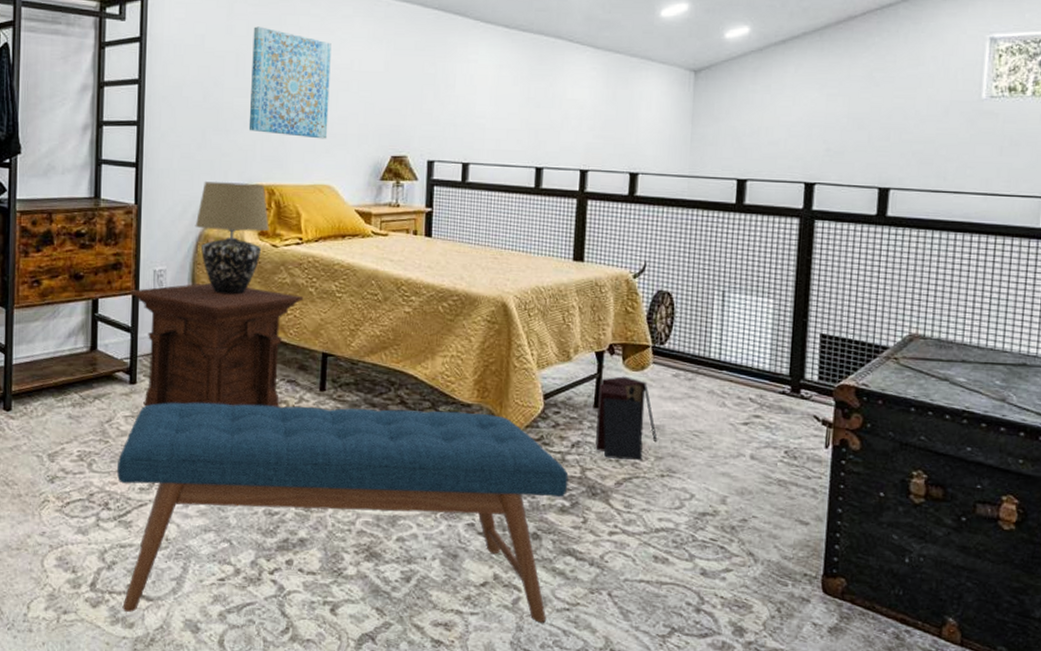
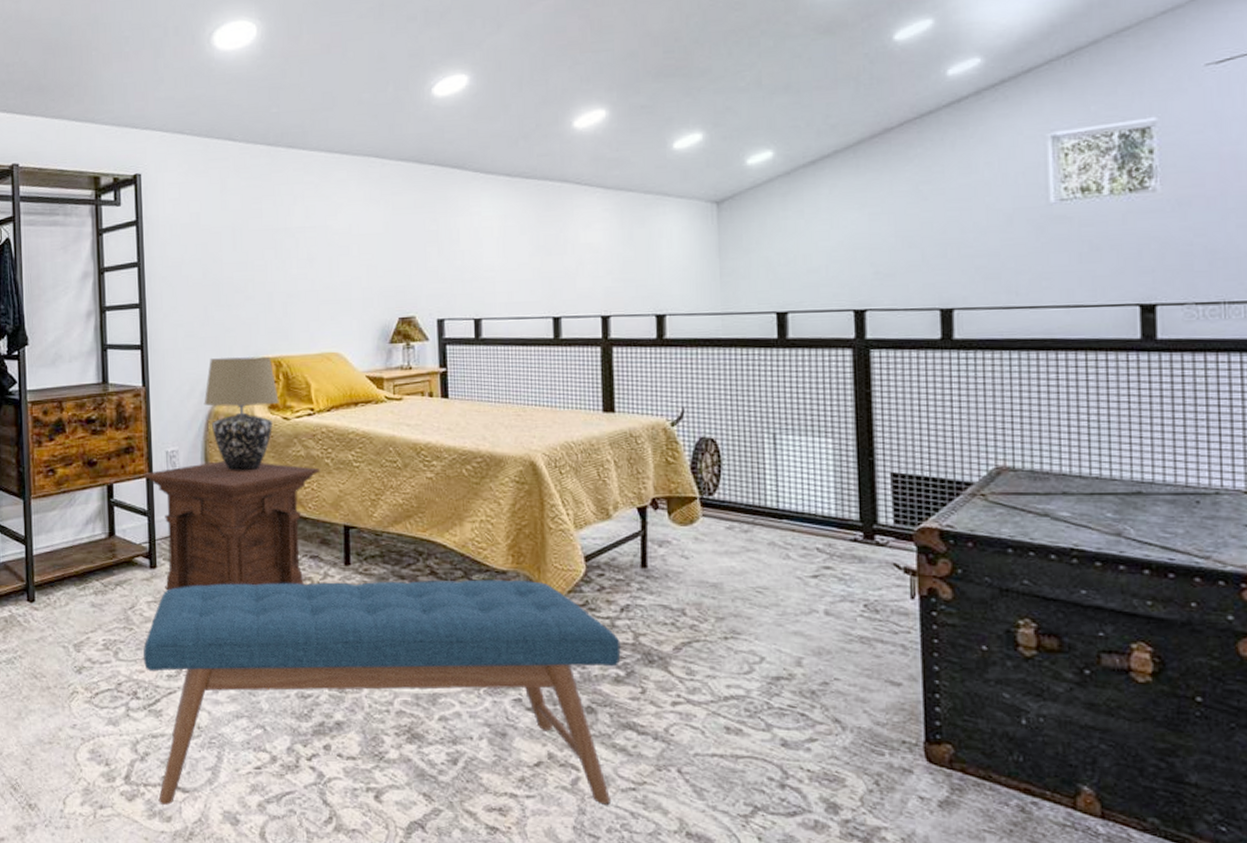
wall art: present [248,26,331,139] -> none [248,199,331,307]
speaker: present [595,376,658,461] -> none [645,532,716,623]

